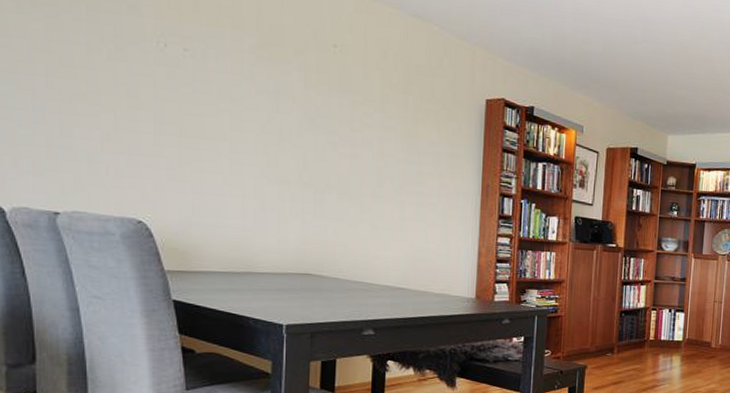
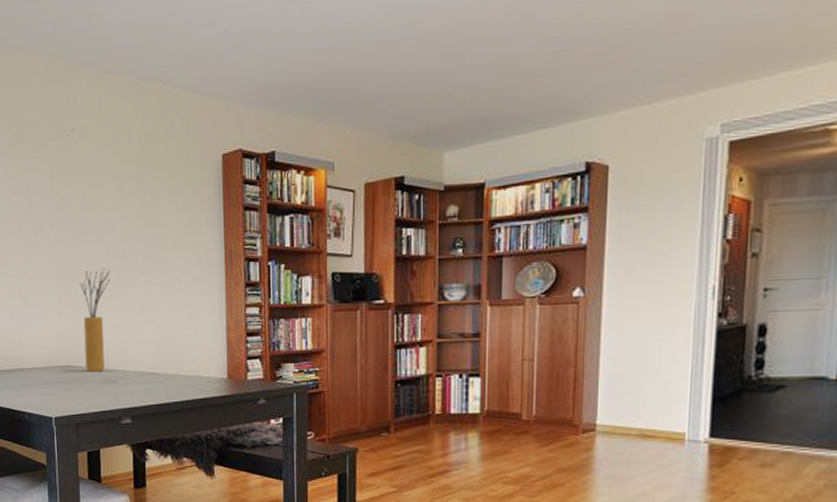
vase: none [328,182,363,283] -> present [80,267,110,373]

